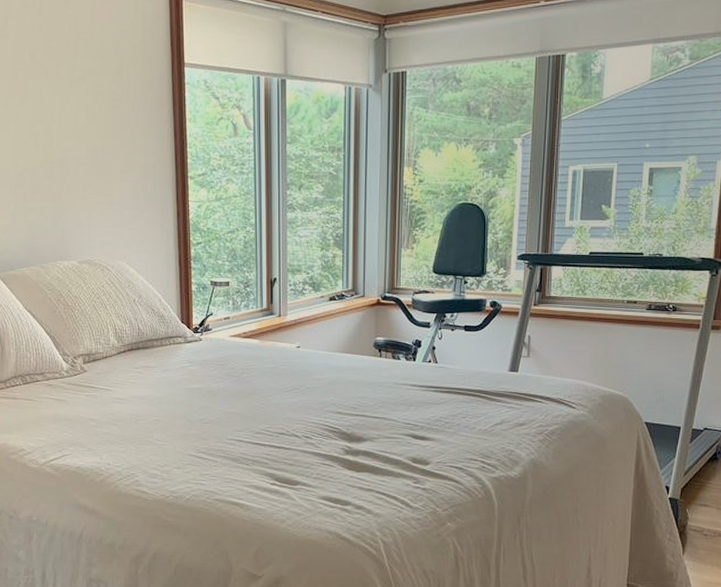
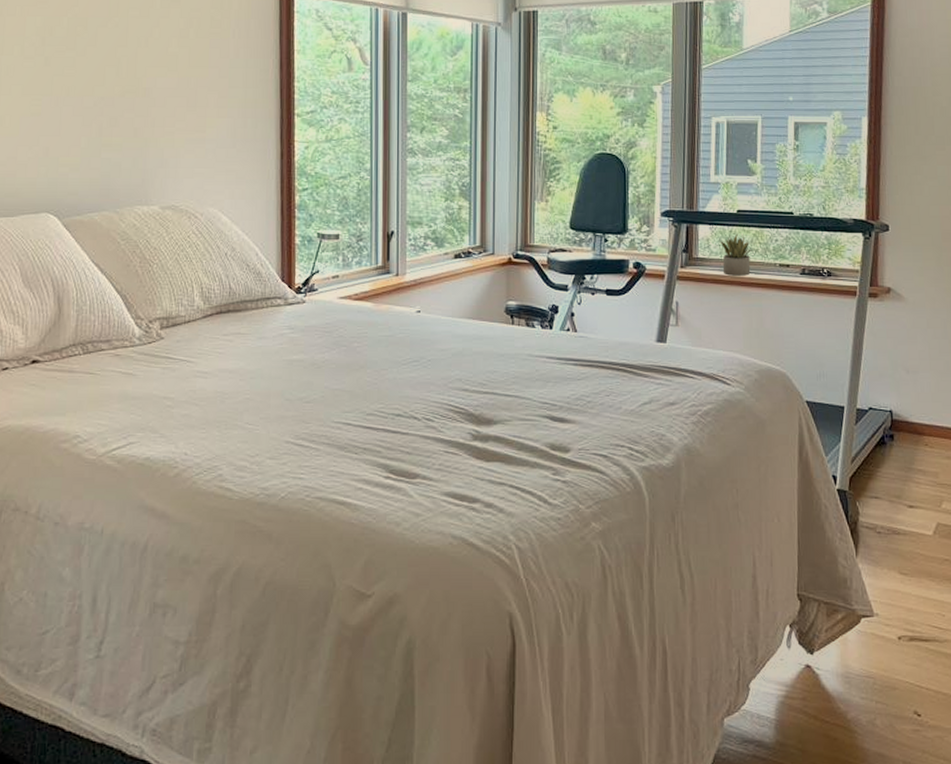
succulent plant: none [572,273,601,313] -> present [720,233,751,277]

